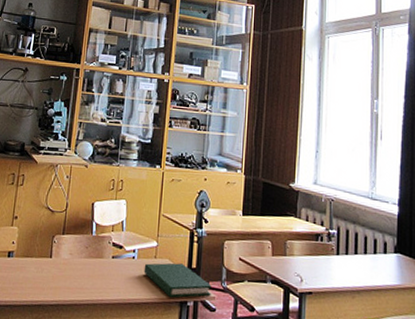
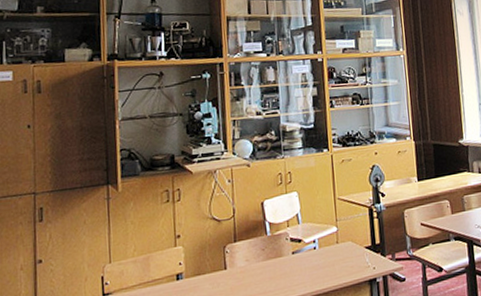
hardback book: present [143,263,212,298] -> none [327,242,399,279]

